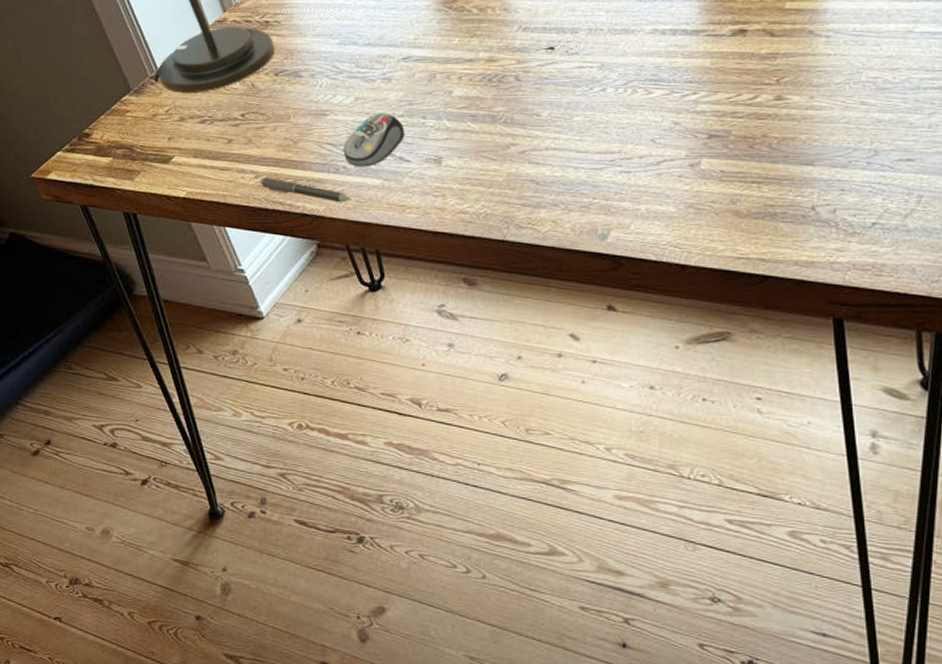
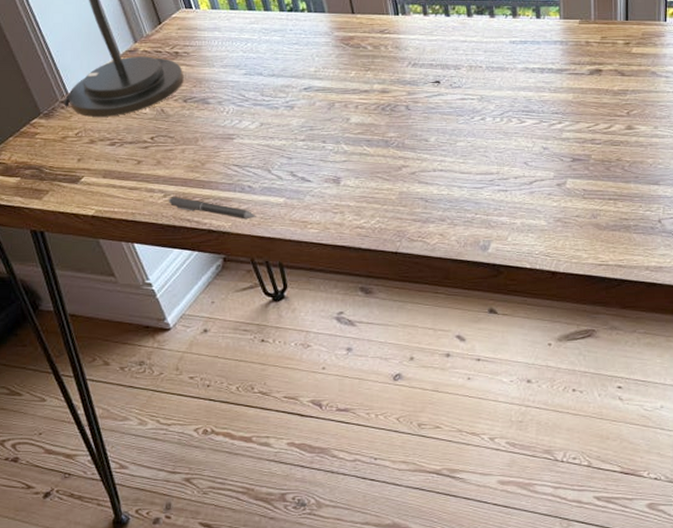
computer mouse: present [343,113,405,167] -> none [248,137,306,187]

